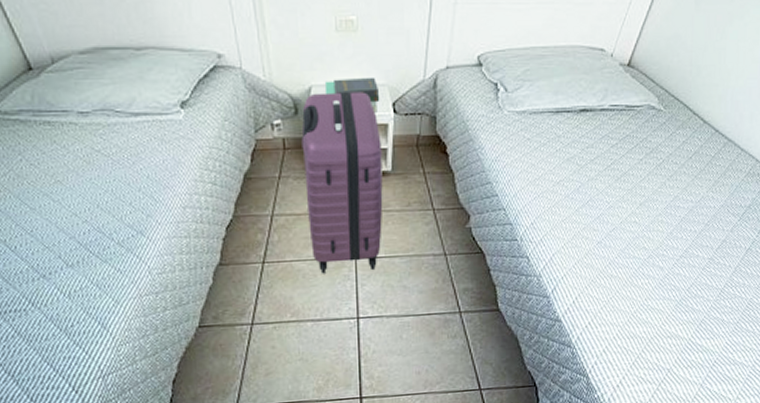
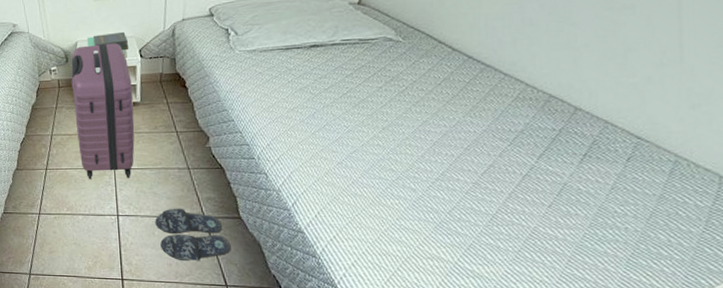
slippers: none [403,303,487,366] -> present [155,208,231,261]

